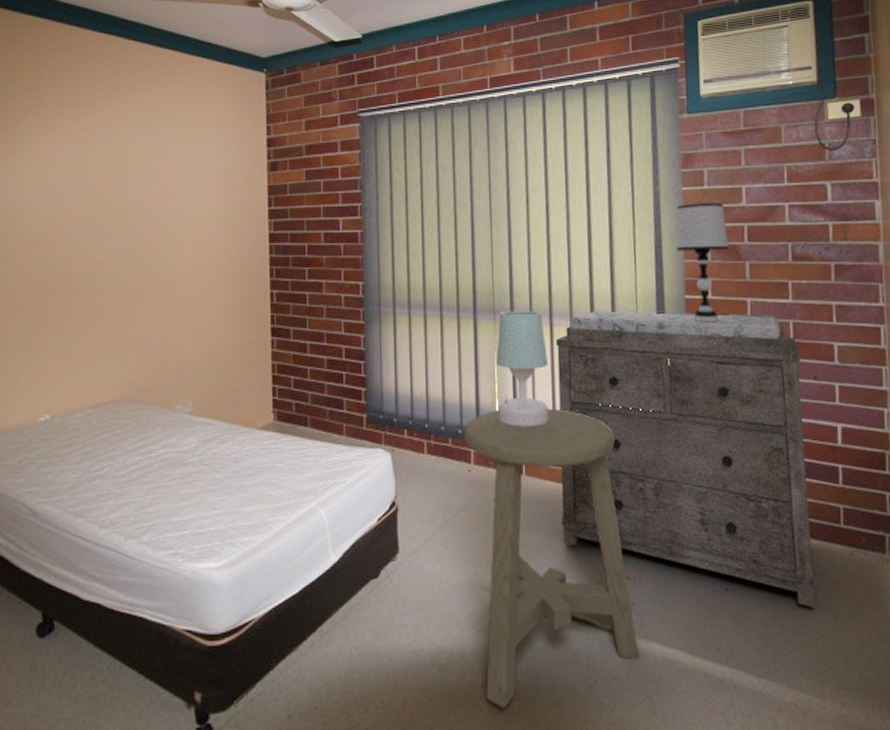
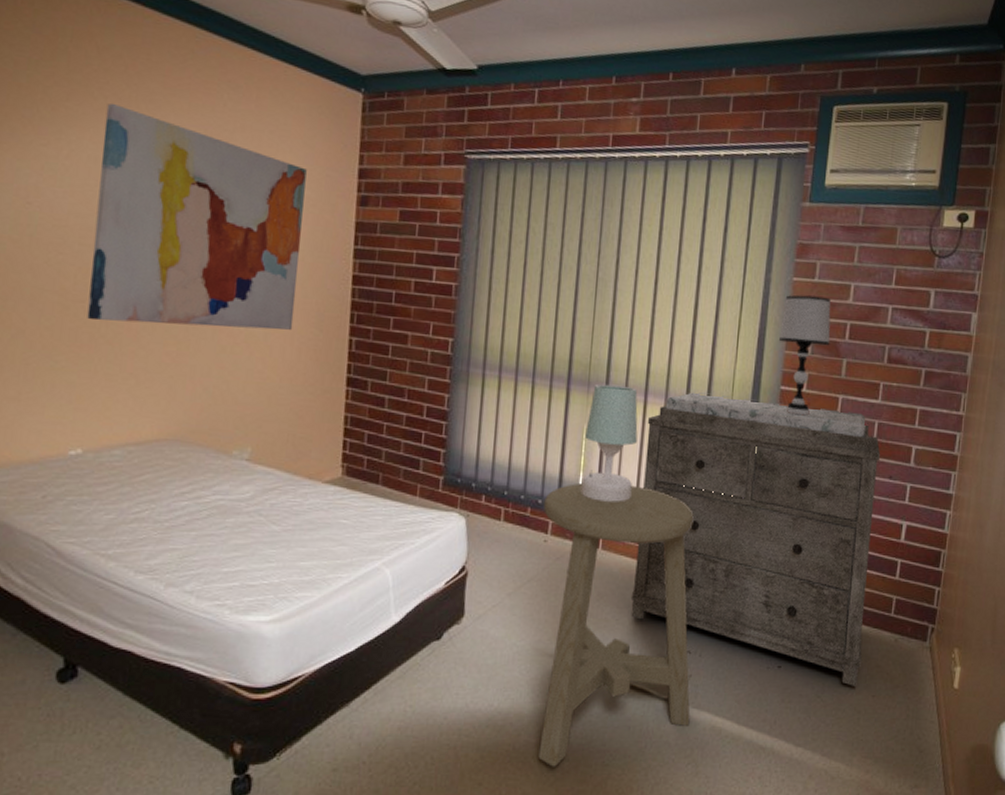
wall art: none [49,111,223,299] -> present [87,103,307,330]

